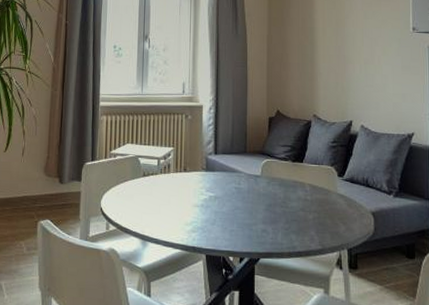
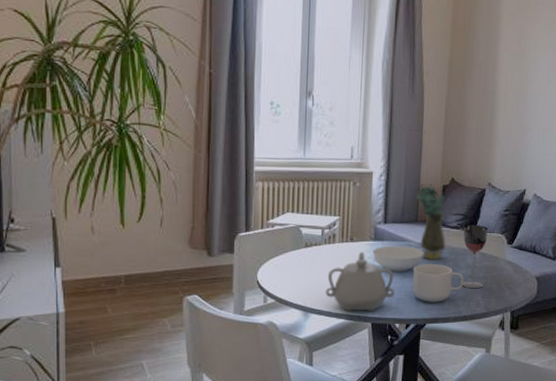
teapot: none [162,182,227,242] -> present [325,252,395,311]
bowl: none [205,176,254,203] -> present [372,246,424,272]
vase: none [244,115,275,192] -> present [417,182,446,261]
cup: none [244,195,296,236] -> present [412,263,464,302]
wineglass: none [292,156,317,223] -> present [462,224,489,289]

